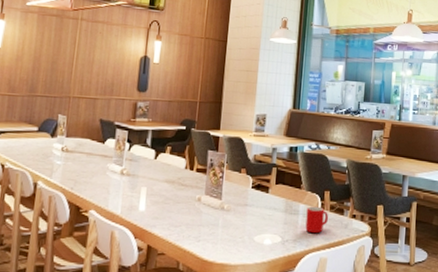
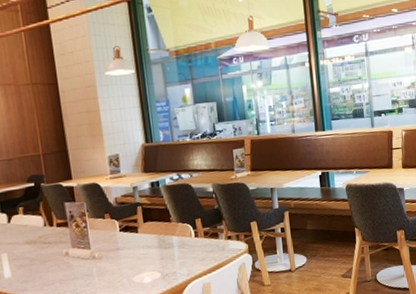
cup: present [305,206,328,234] -> none [180,235,204,263]

